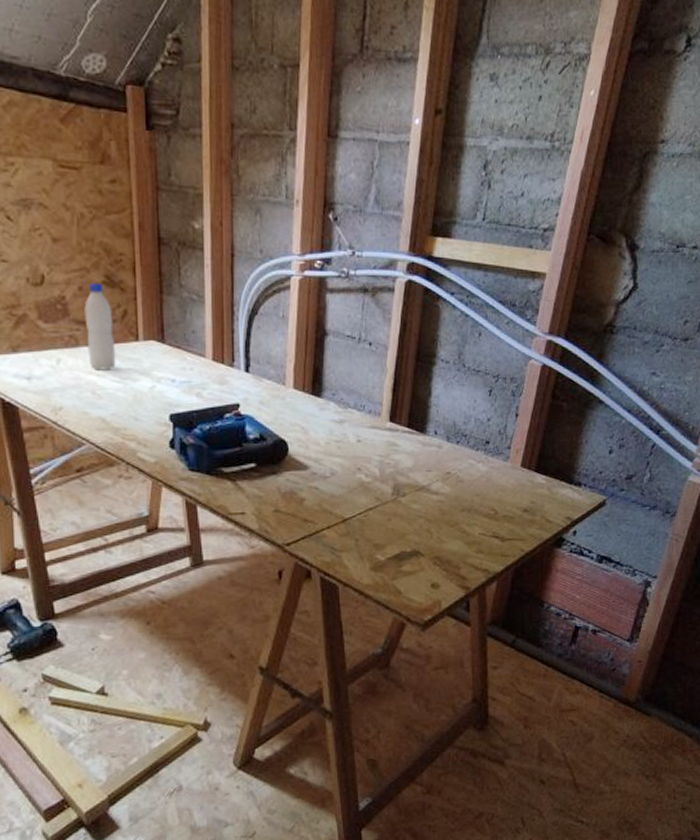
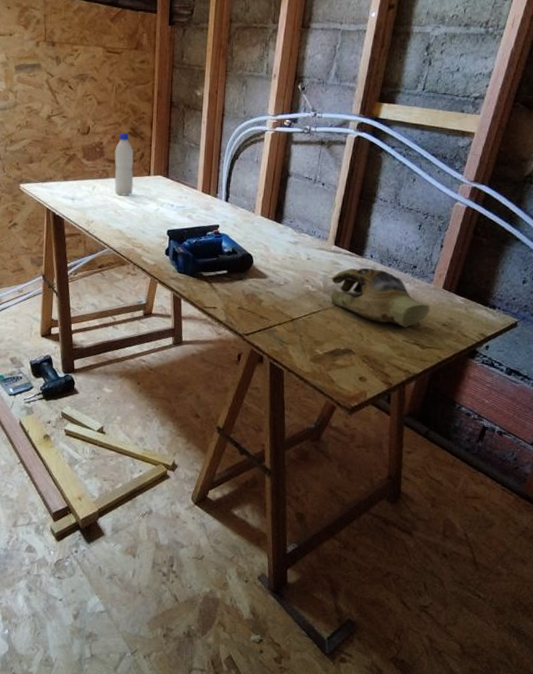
glove: none [389,447,508,518] -> present [330,267,430,328]

